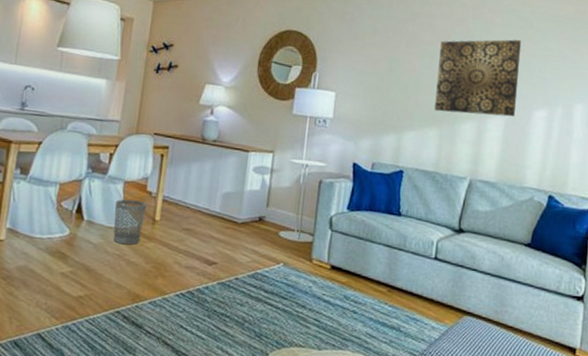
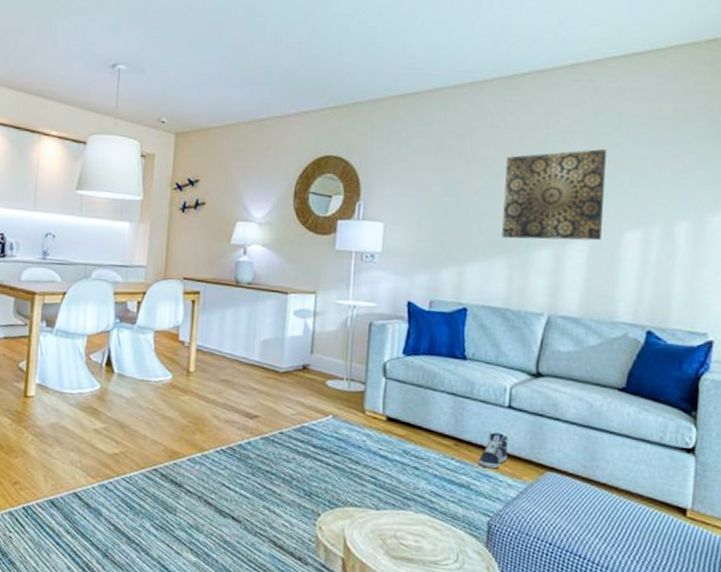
wastebasket: present [113,199,147,245] -> none [146,350,179,399]
sneaker: none [407,280,434,313] -> present [478,432,509,469]

